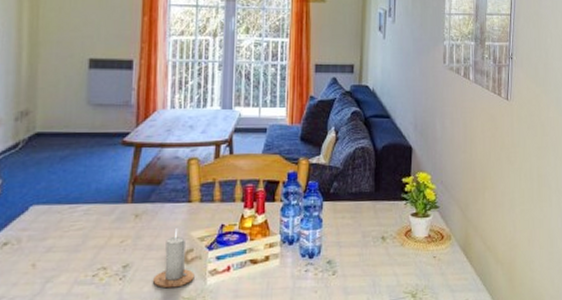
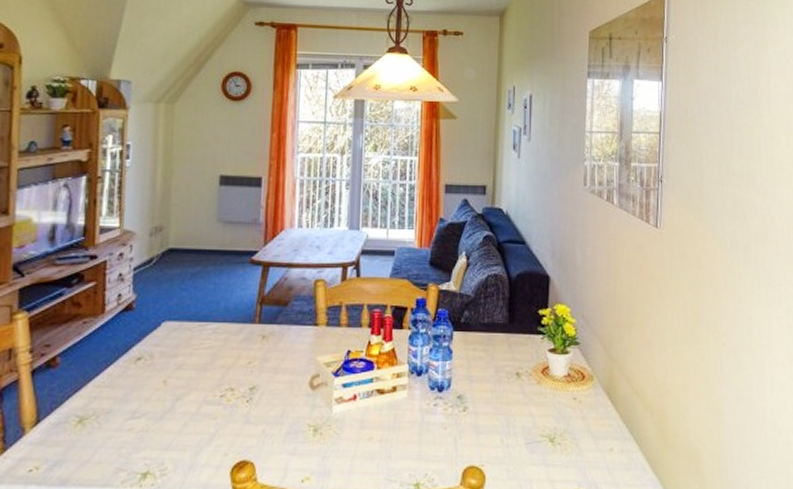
candle: present [153,228,195,289] -> none [279,352,320,414]

